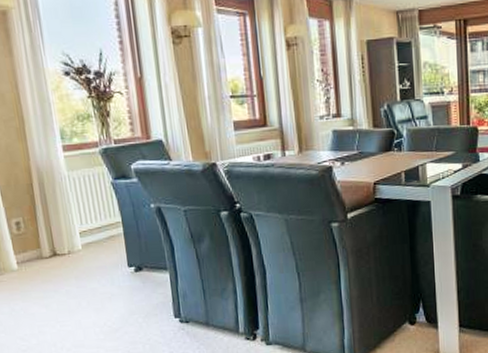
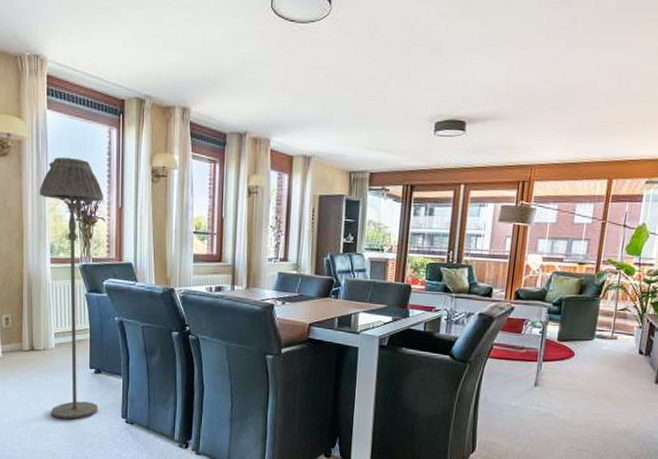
floor lamp: none [36,25,145,330] -> present [39,157,104,419]

